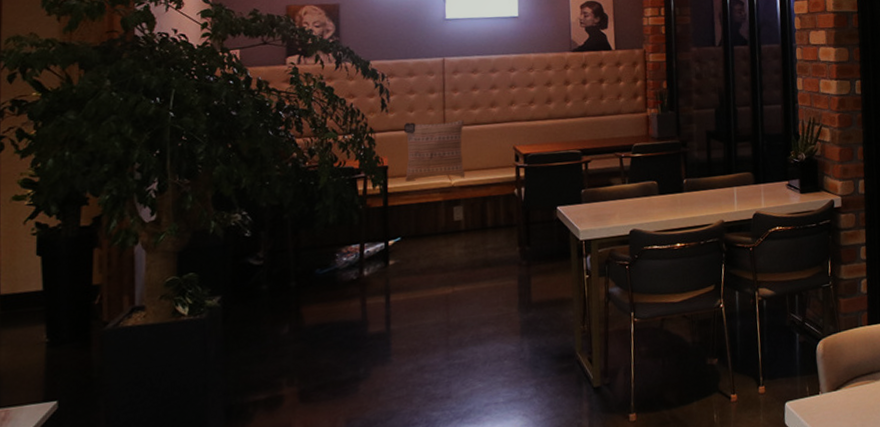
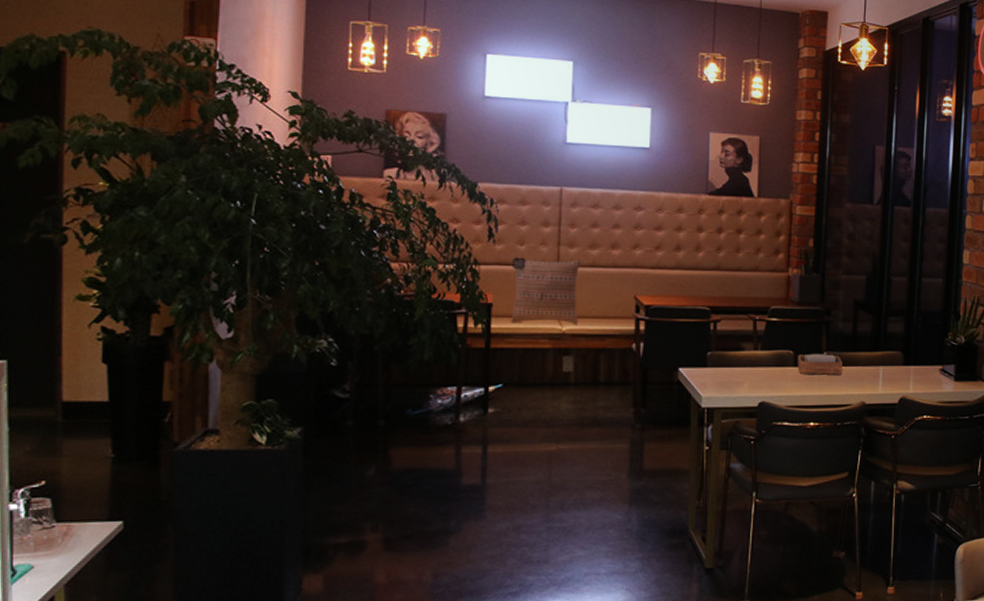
napkin holder: none [661,180,702,201] -> present [797,354,843,375]

